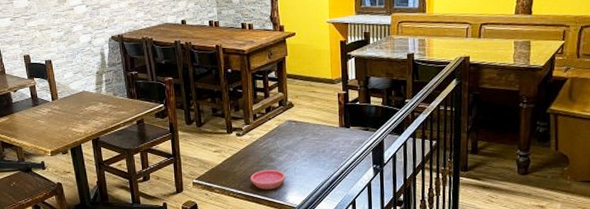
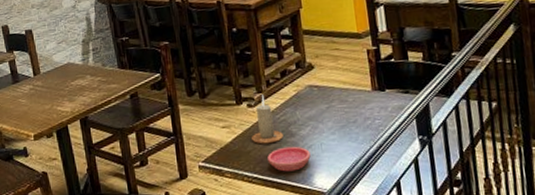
candle: none [238,126,264,167] -> present [251,94,283,144]

